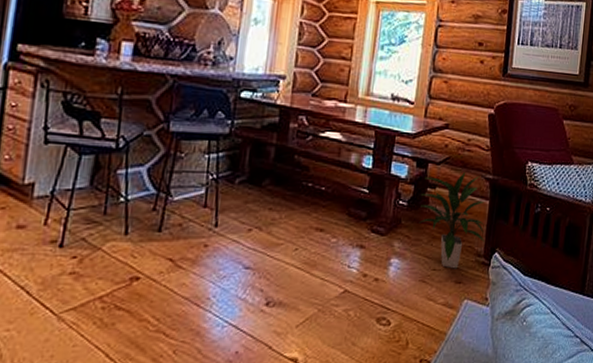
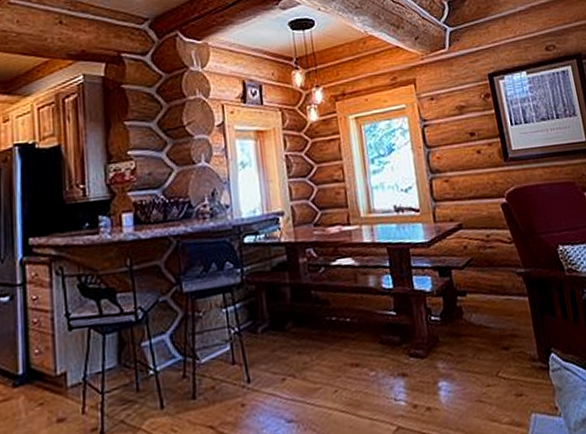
indoor plant: present [419,172,485,269] -> none [451,272,536,381]

